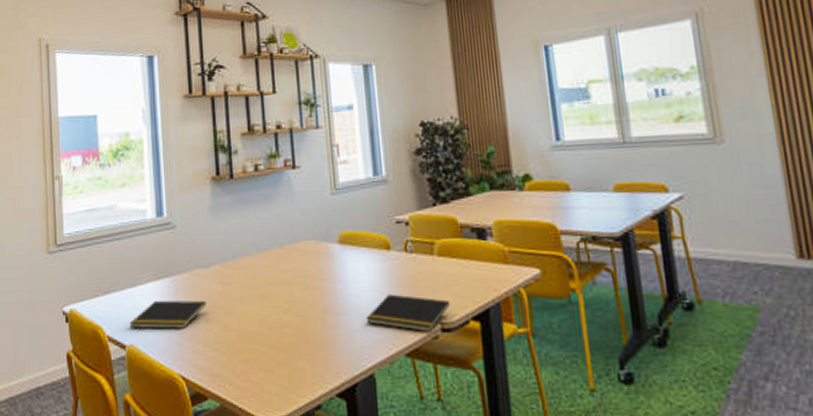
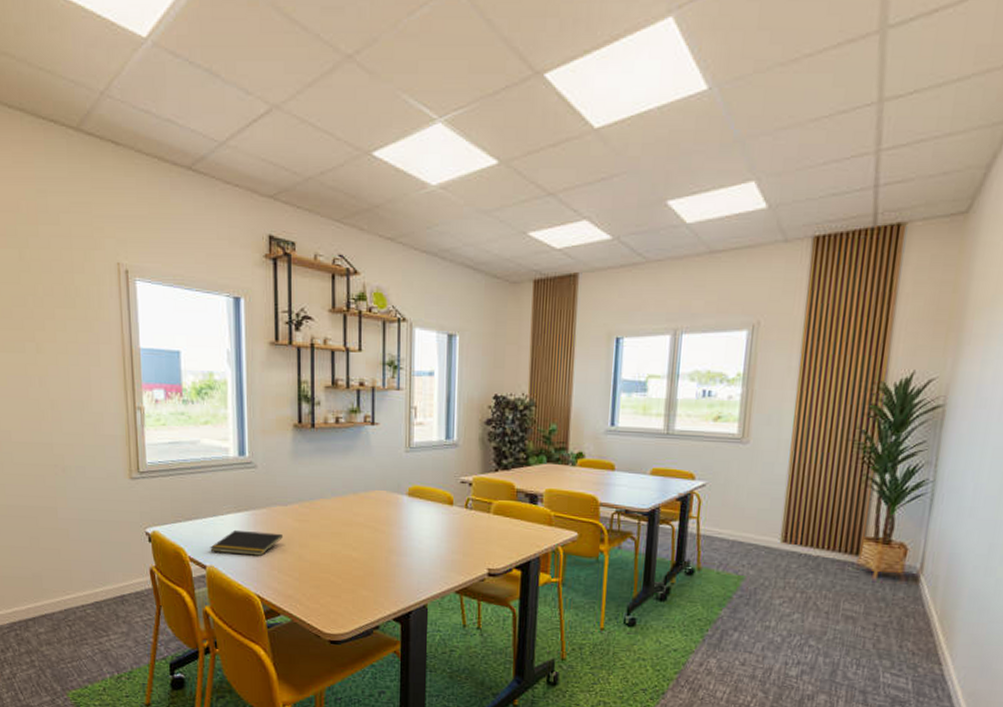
notepad: present [366,294,449,333] -> none [425,542,498,576]

